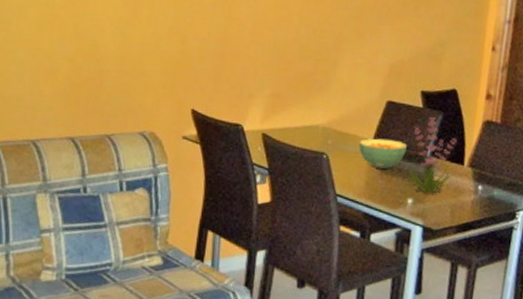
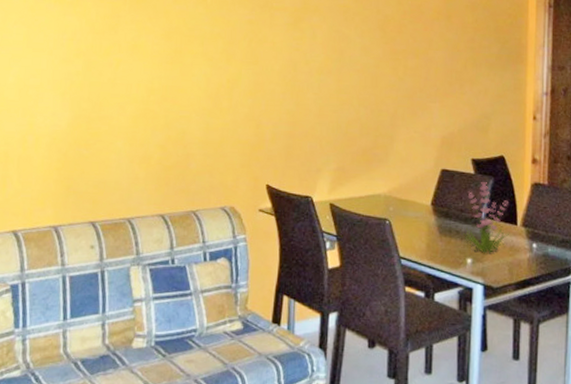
cereal bowl: present [358,138,408,169] -> none [418,203,463,231]

